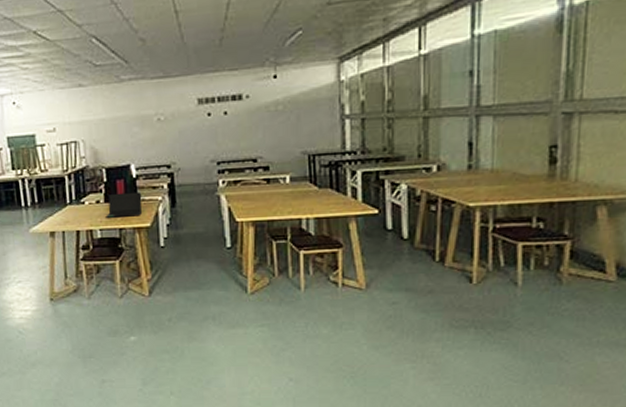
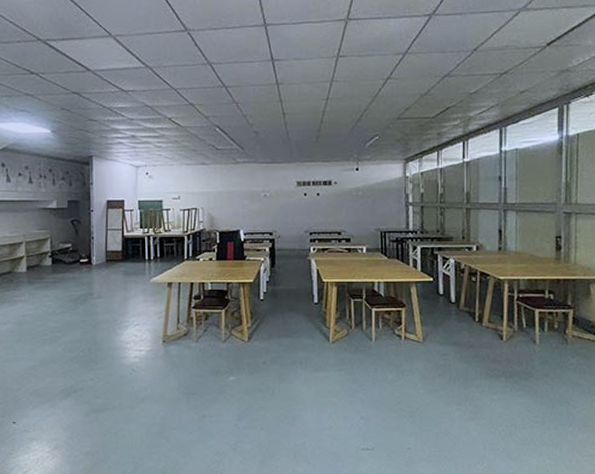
laptop: present [106,191,142,218] -> none [216,253,248,273]

